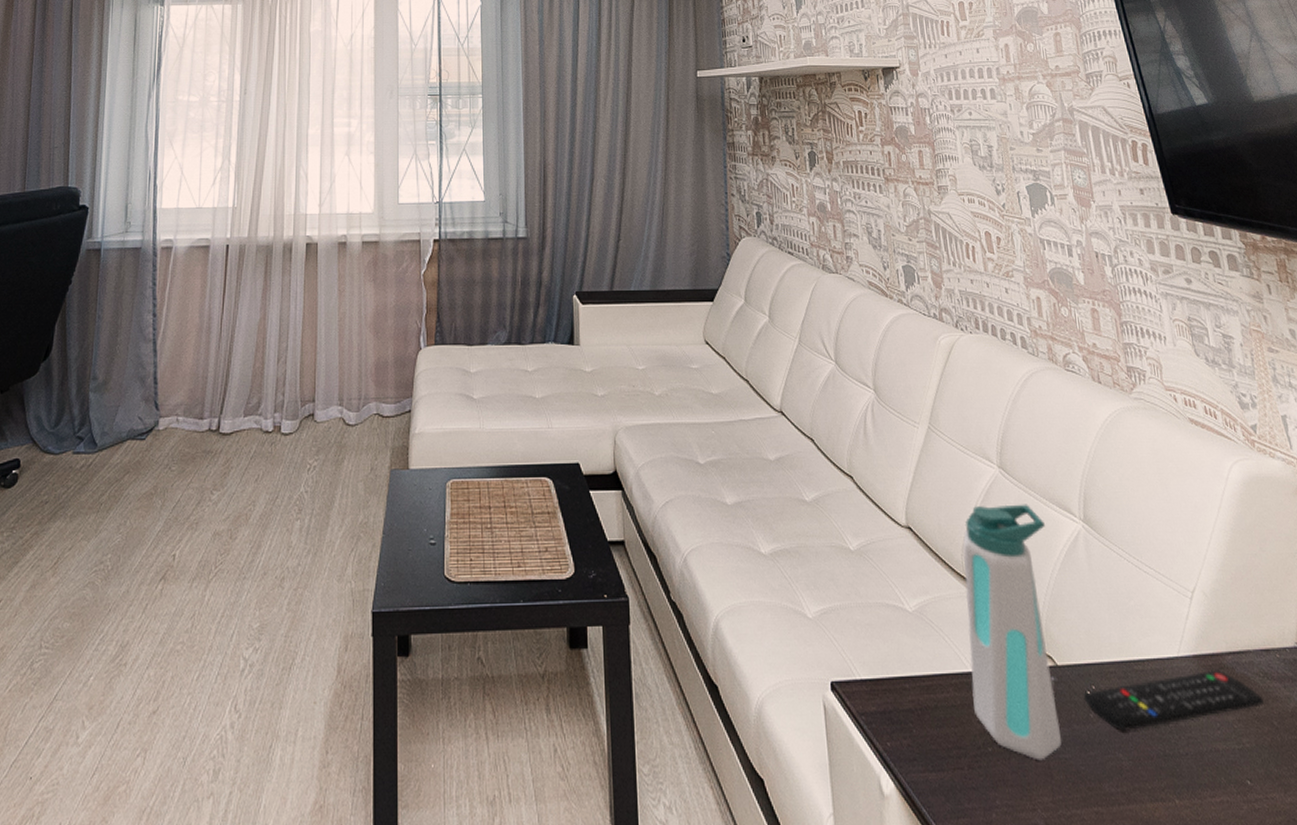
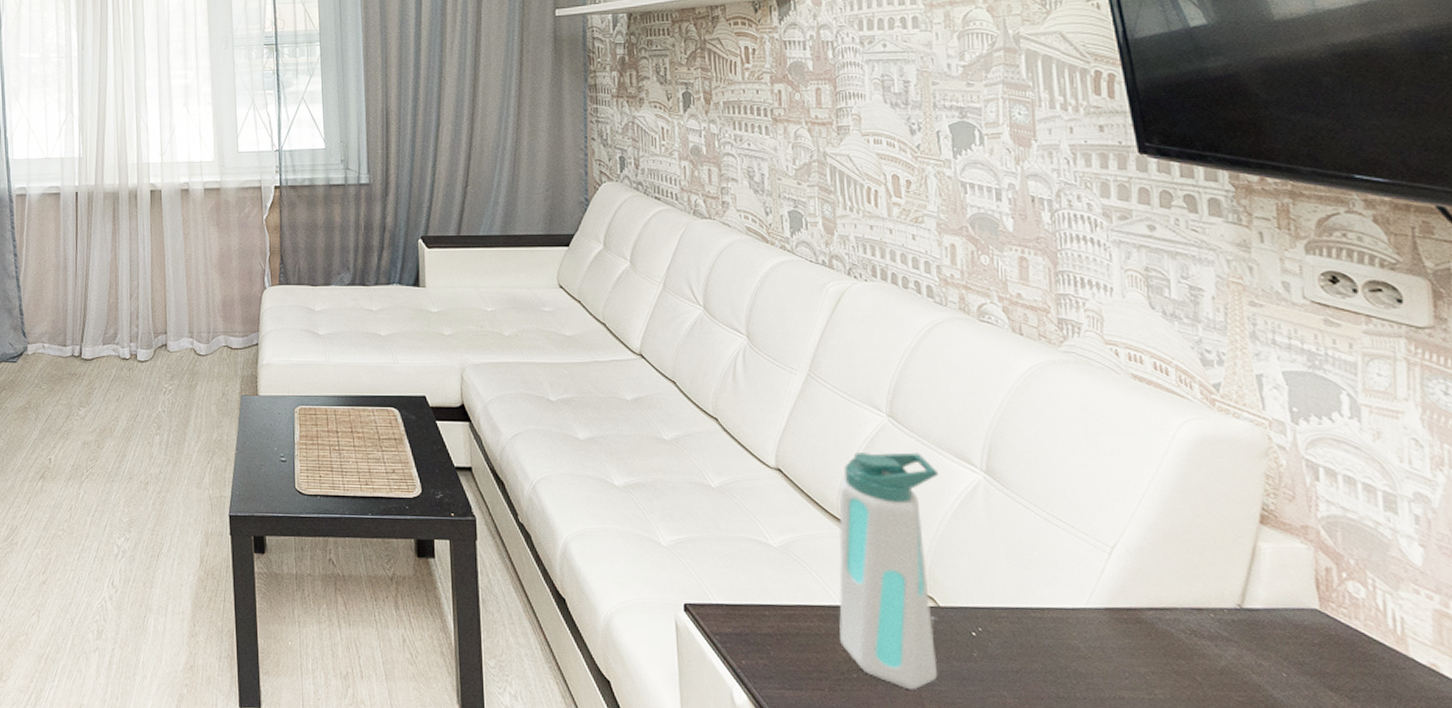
remote control: present [1083,669,1264,731] -> none [967,623,1187,672]

